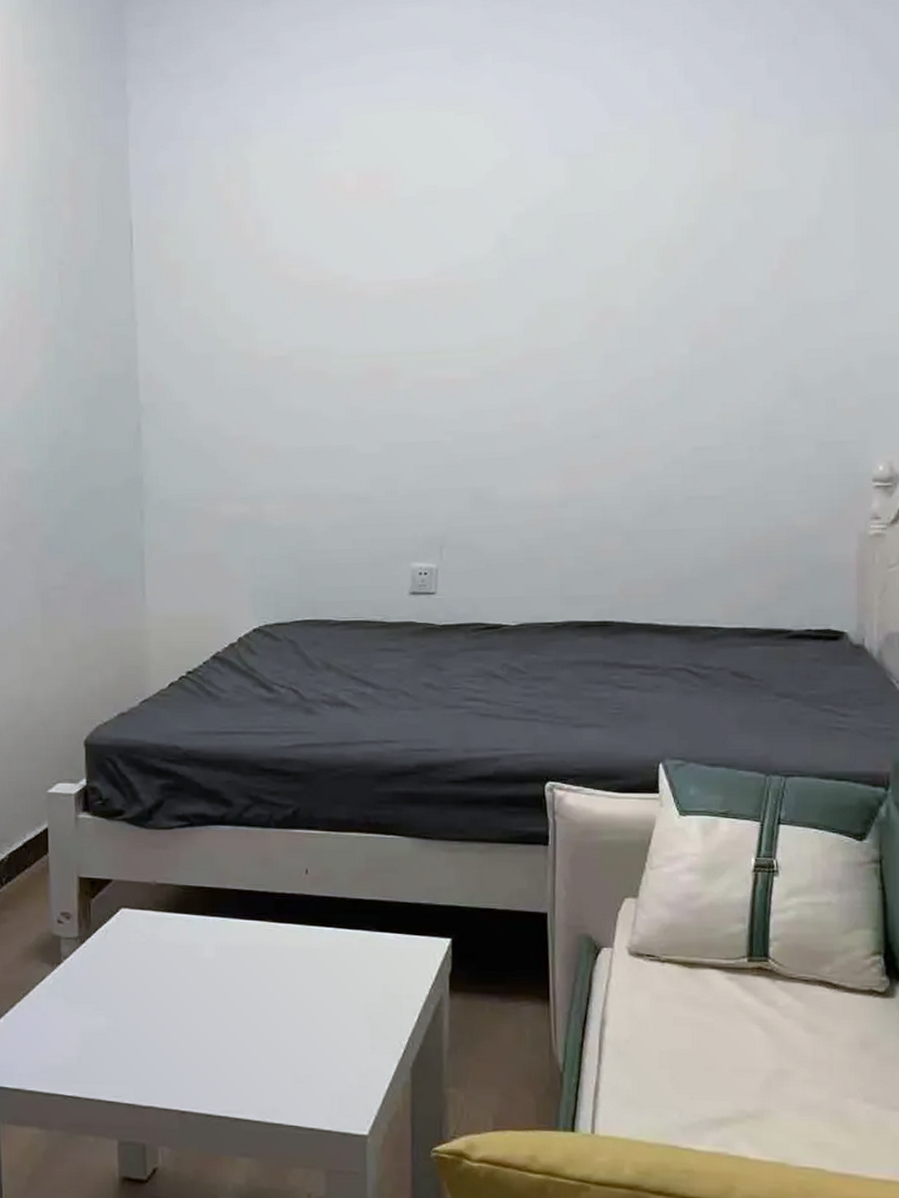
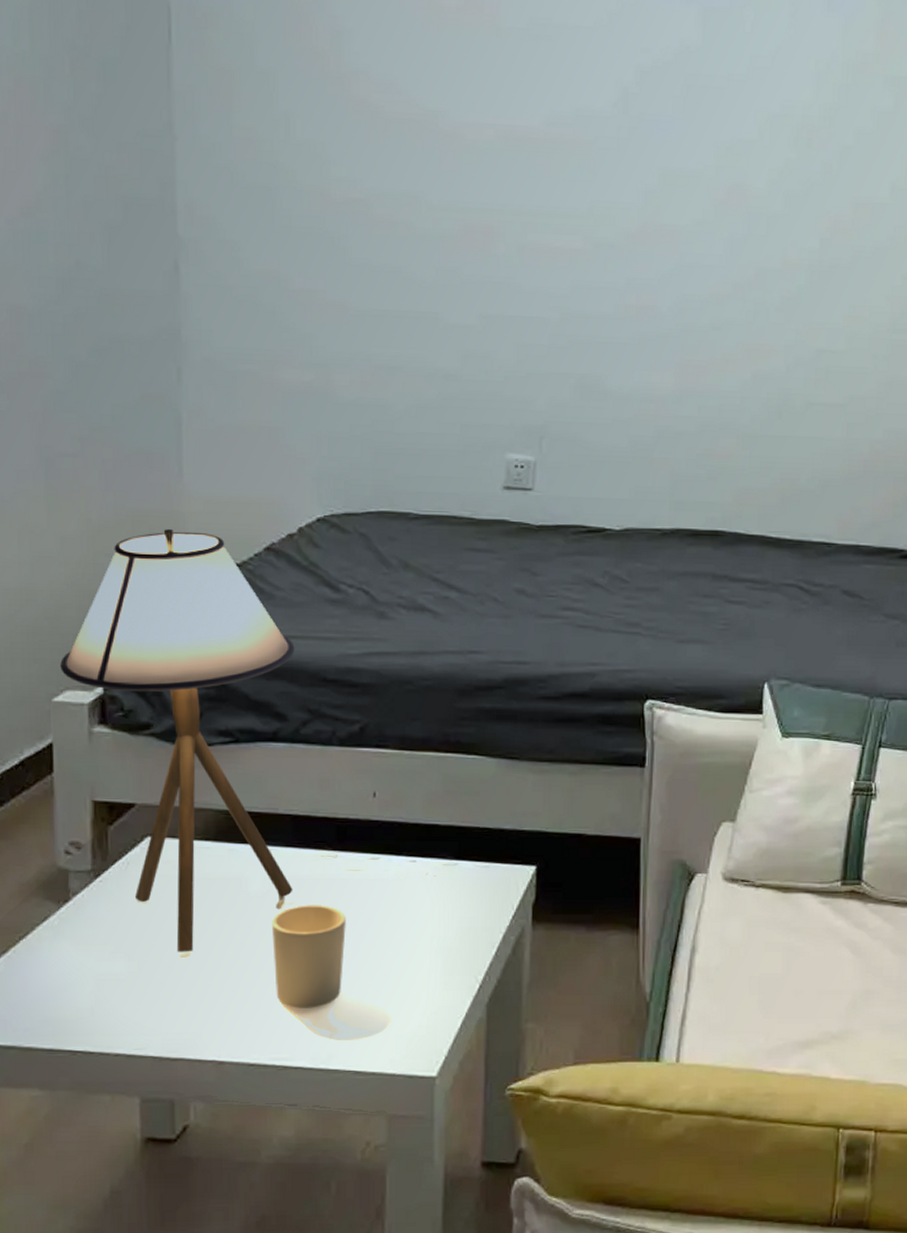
table lamp: none [53,644,240,1011] -> present [60,528,295,952]
mug: none [223,971,286,1066] -> present [272,905,347,1008]

